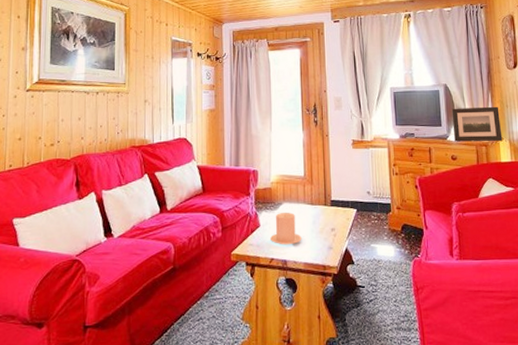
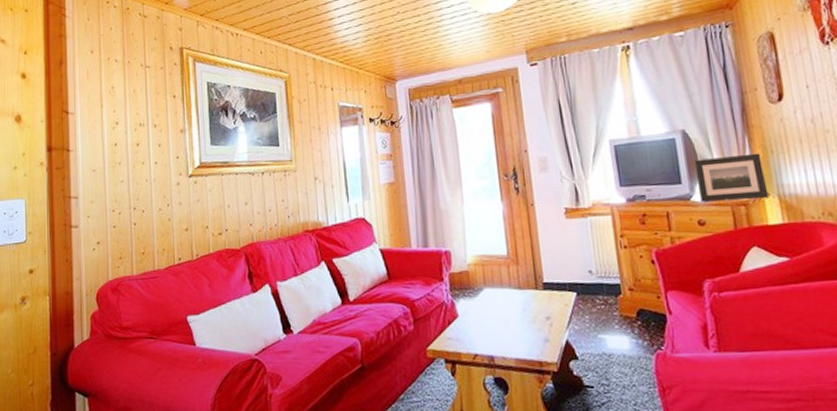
candle: present [270,213,302,245] -> none [472,299,510,339]

